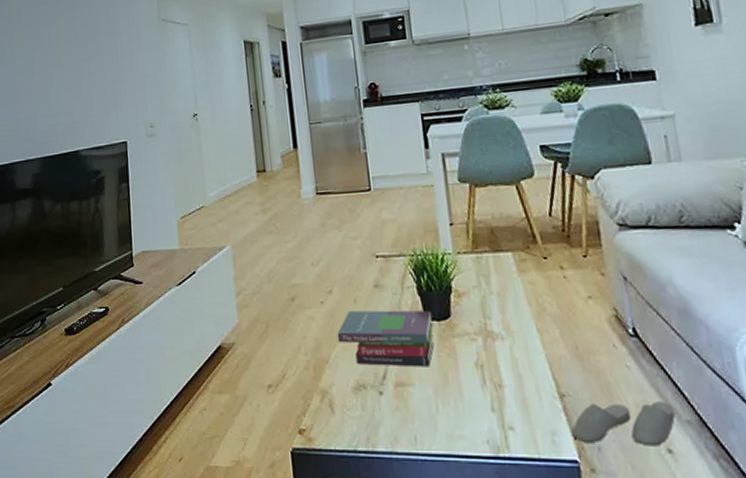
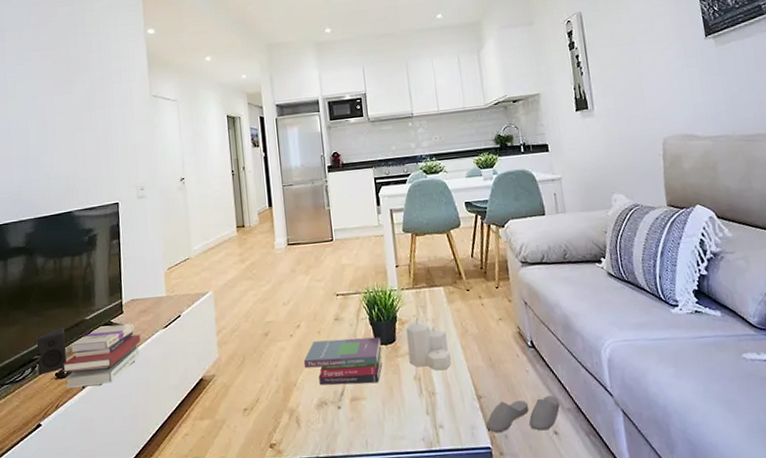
speaker: none [45,278,77,330] -> present [36,326,67,376]
books: none [72,278,153,347] -> present [63,323,141,388]
candle: none [463,289,525,358] -> present [405,317,452,371]

